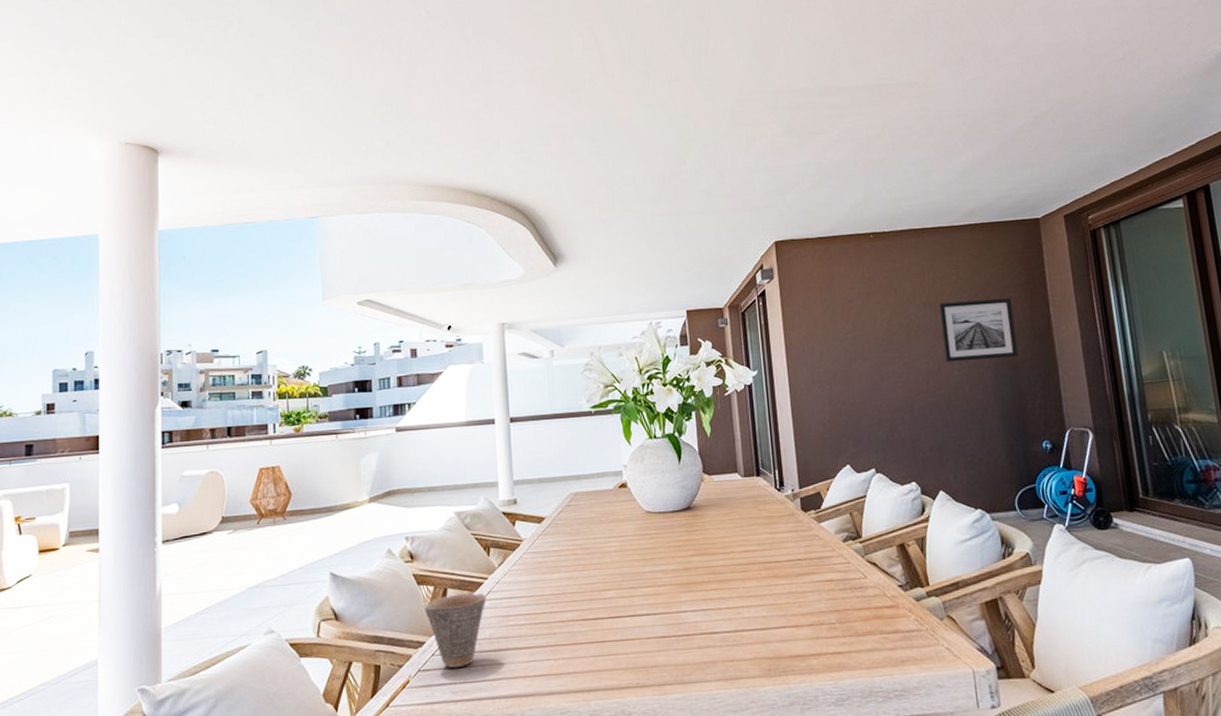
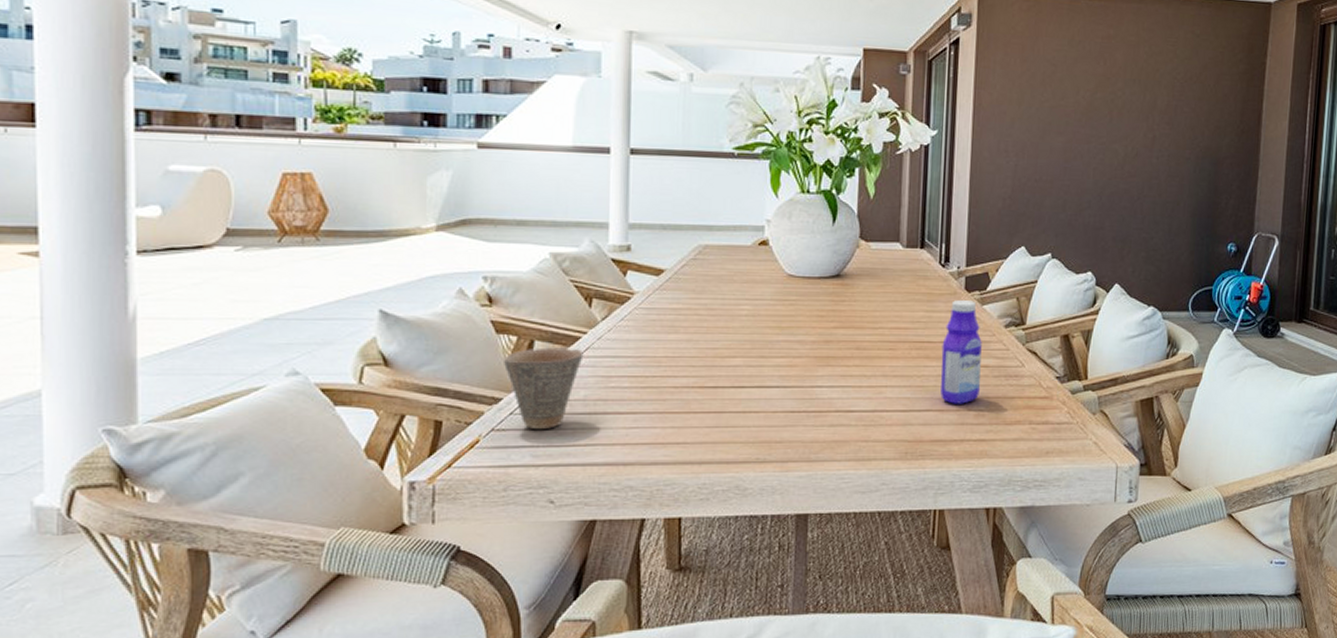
bottle: none [788,519,830,619] -> present [940,300,982,404]
wall art: present [939,298,1018,362] -> none [1145,81,1226,152]

